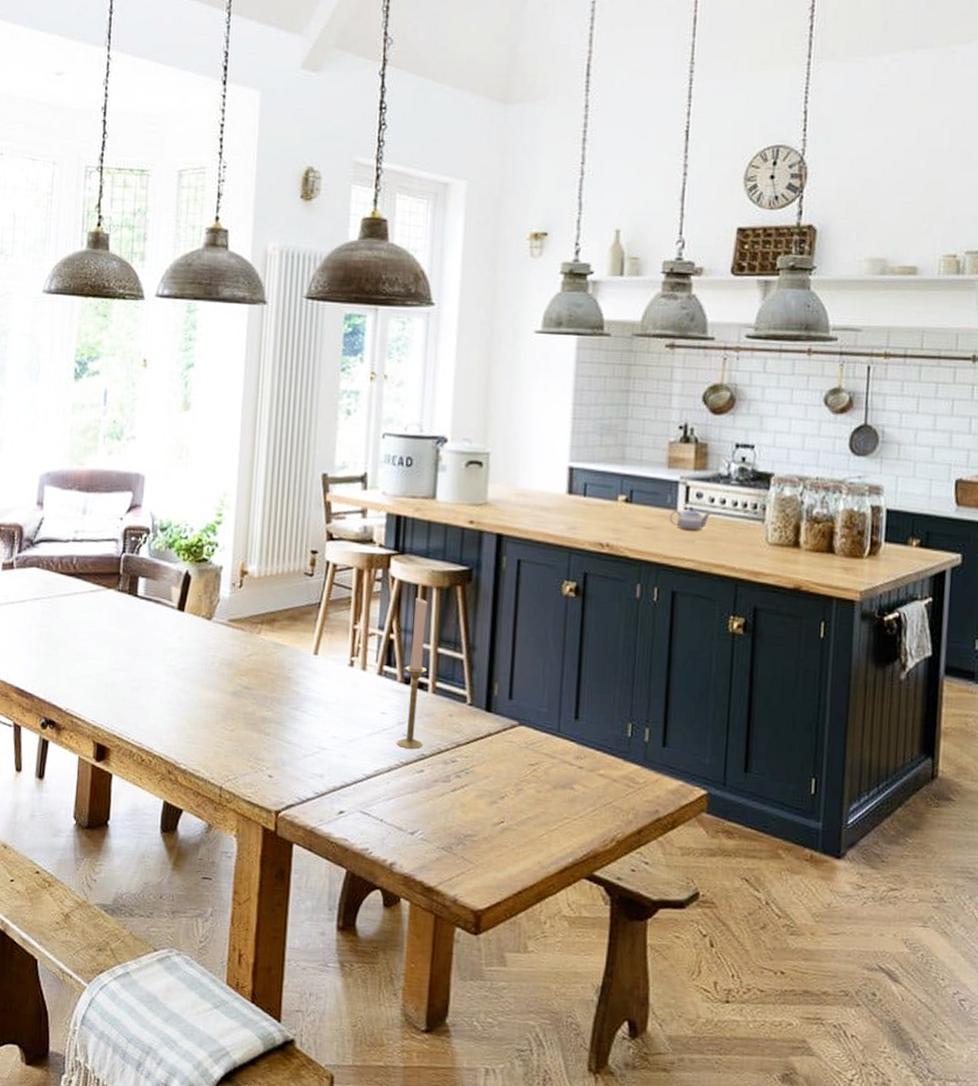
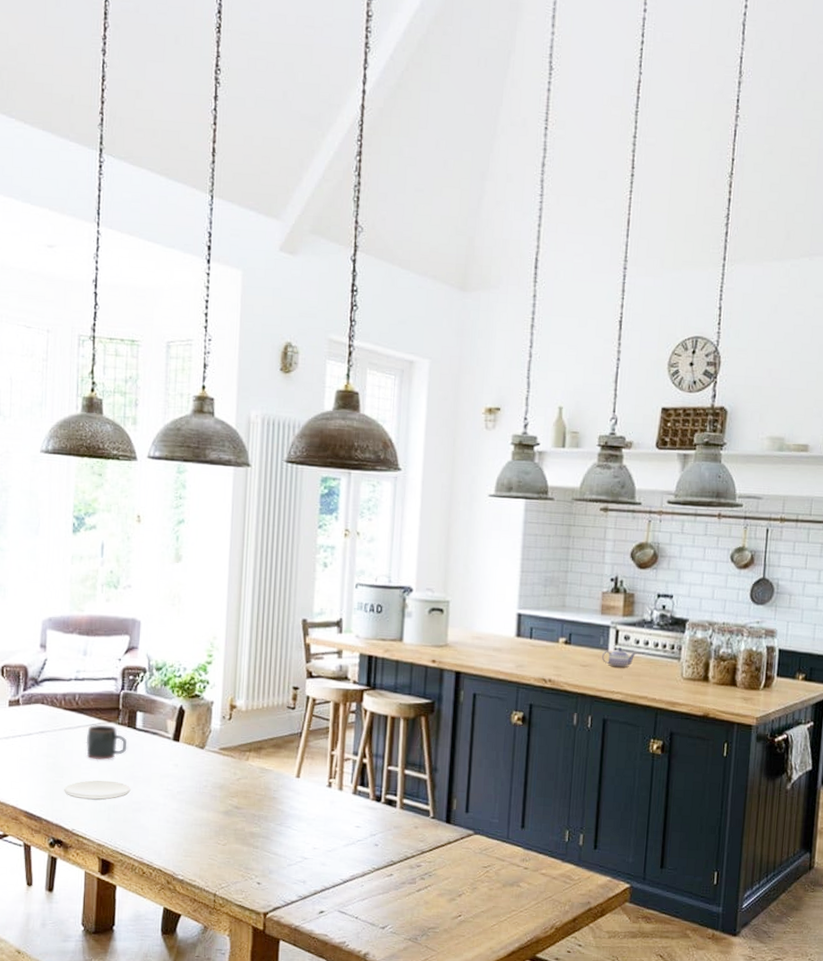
plate: none [58,653,131,677] -> present [64,780,131,801]
mug: none [83,591,128,631] -> present [86,724,127,760]
candlestick: present [396,597,428,749] -> none [369,727,396,856]

